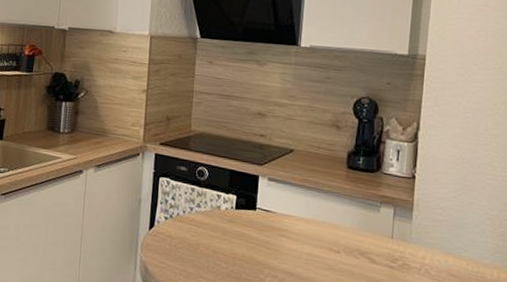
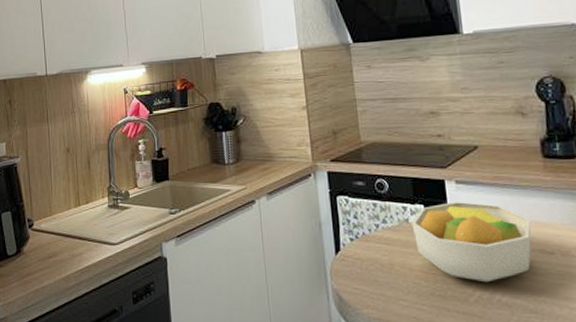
fruit bowl: none [222,196,326,271] -> present [411,201,532,283]

